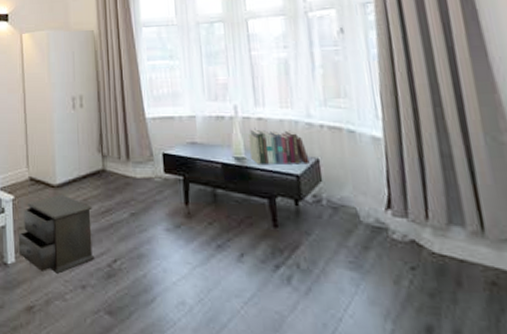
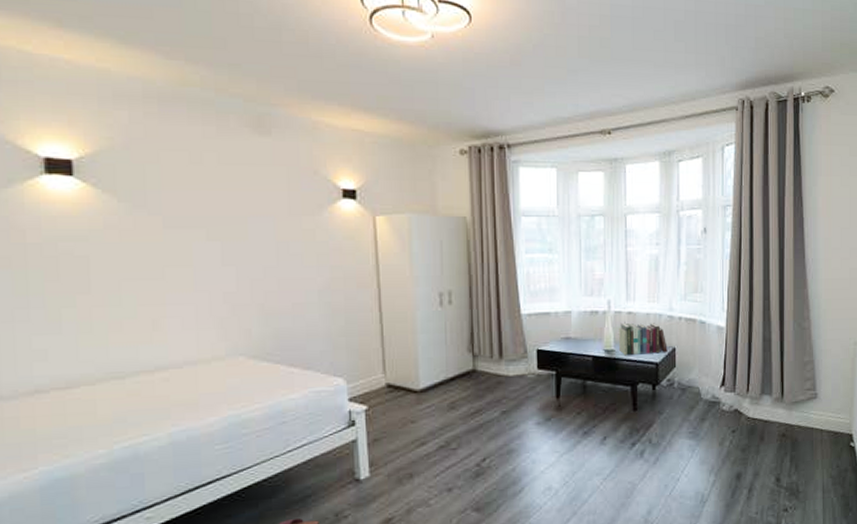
nightstand: present [18,195,94,274] -> none [373,399,462,481]

